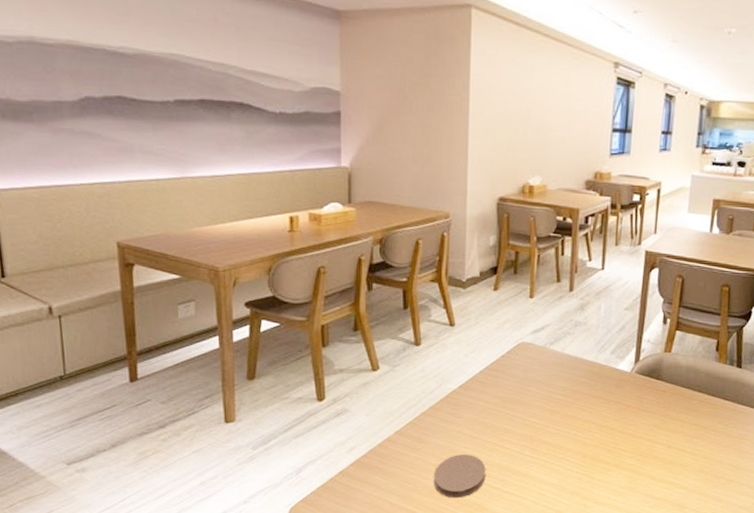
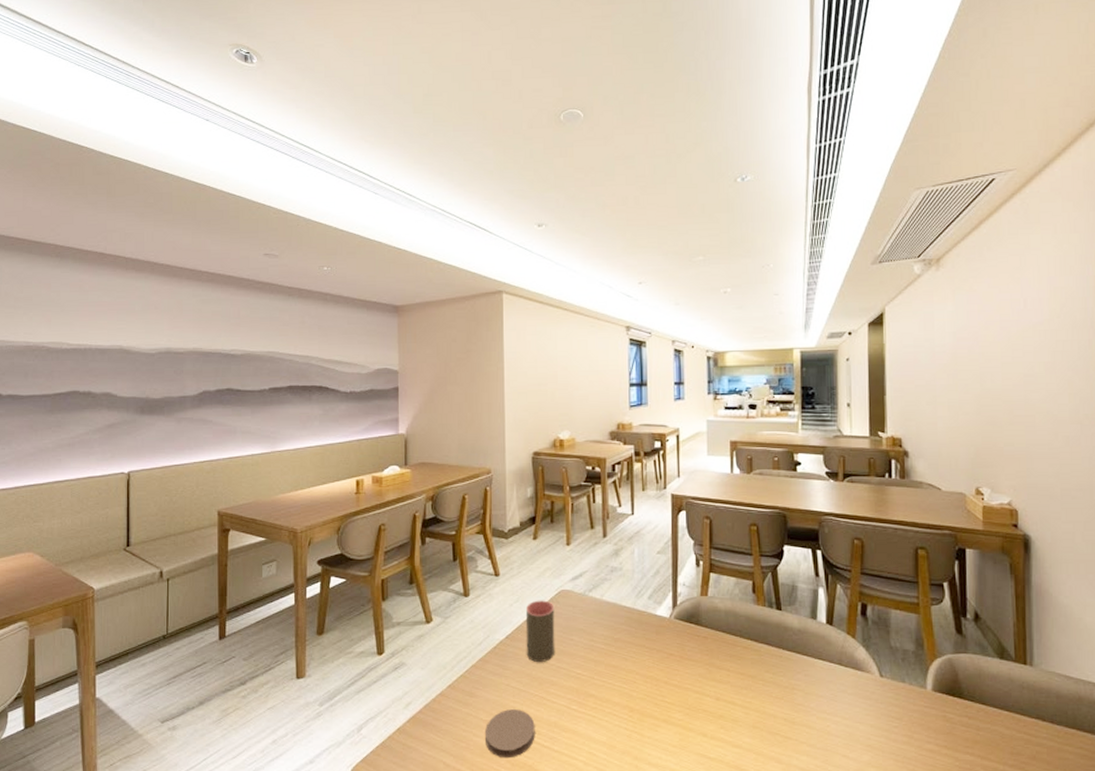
cup: none [480,351,513,411] -> present [525,600,555,662]

